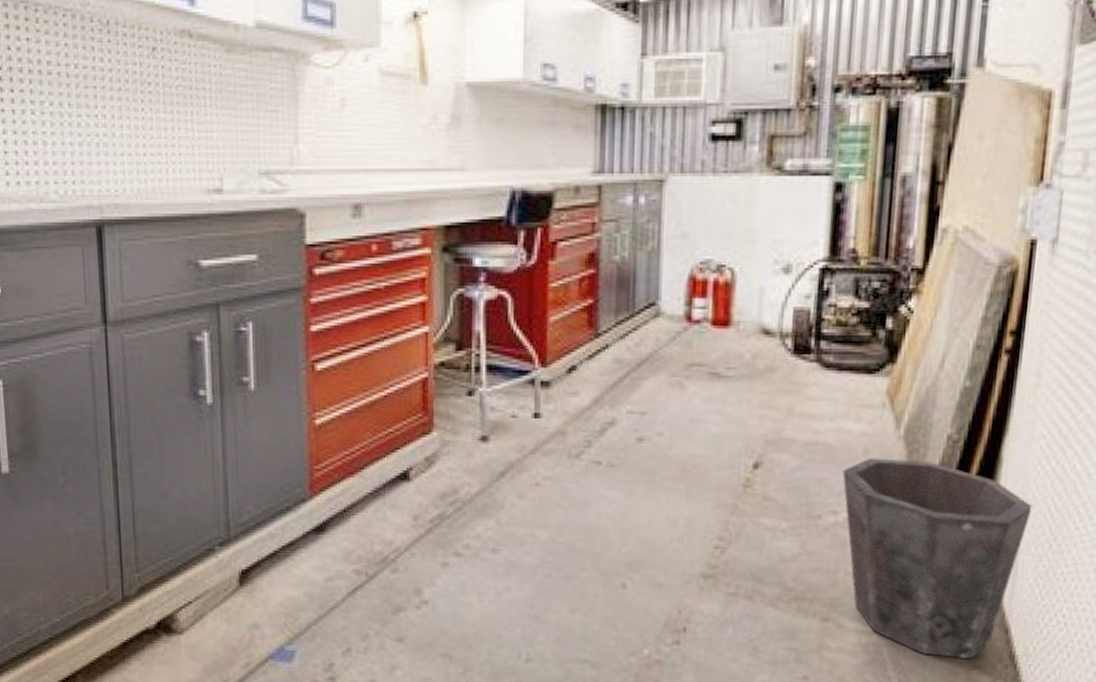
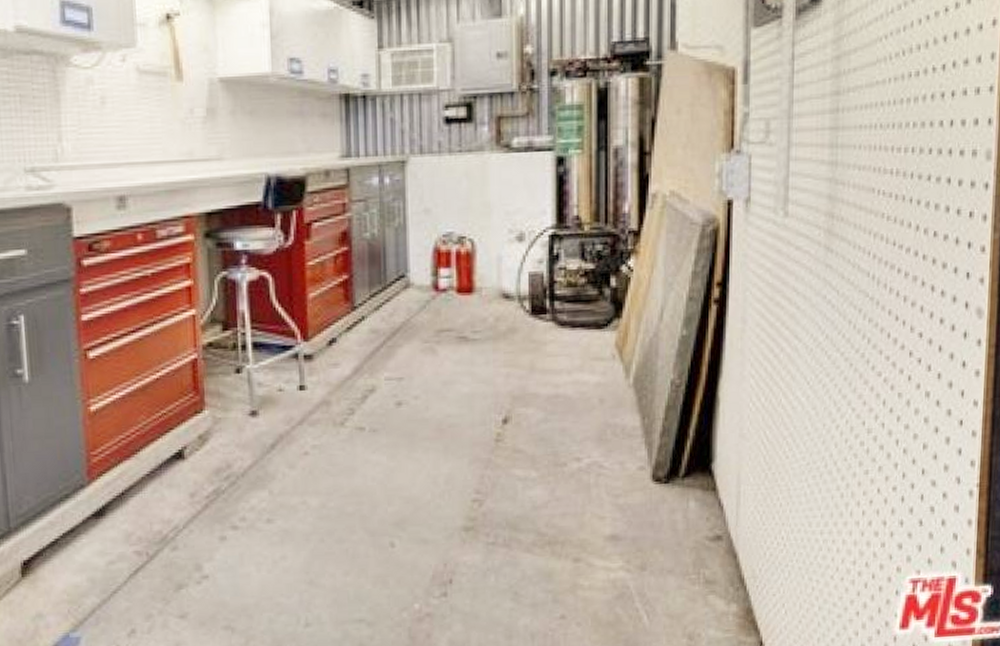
waste bin: present [842,458,1032,660] -> none [582,405,748,586]

